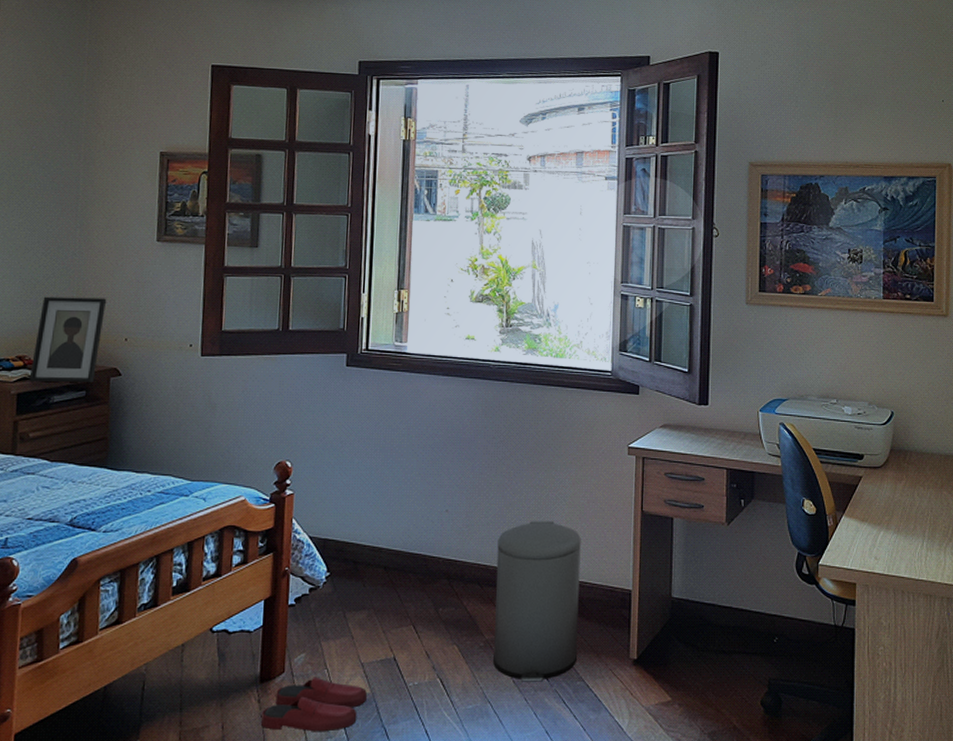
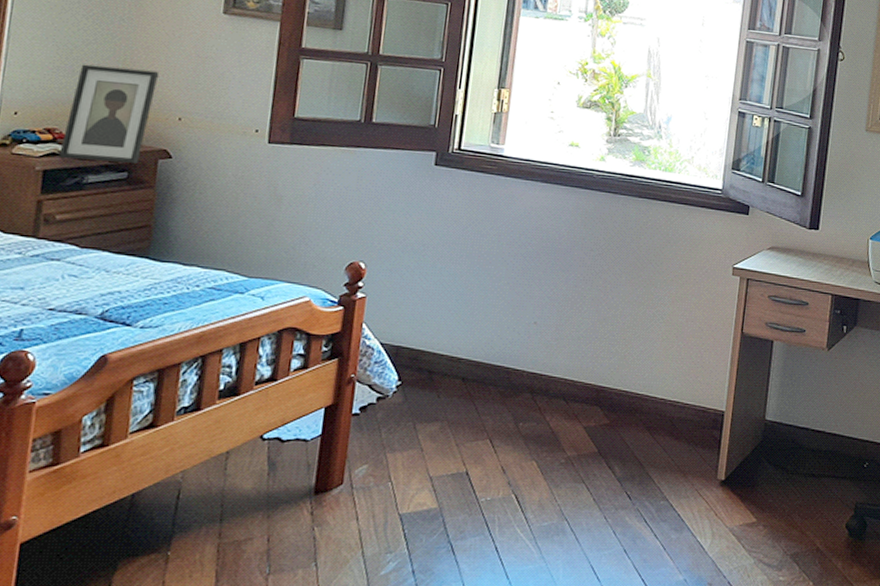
slippers: present [261,677,367,732] -> none [313,489,434,547]
pedal bin: present [493,521,581,682] -> none [574,337,677,500]

